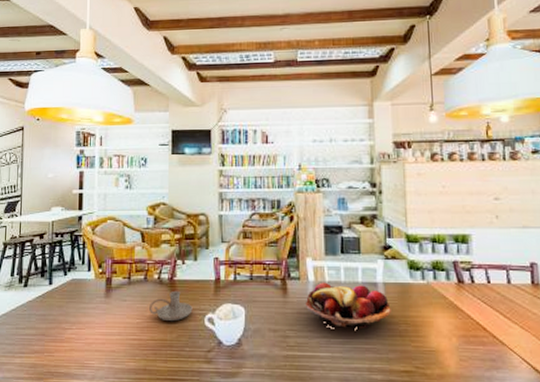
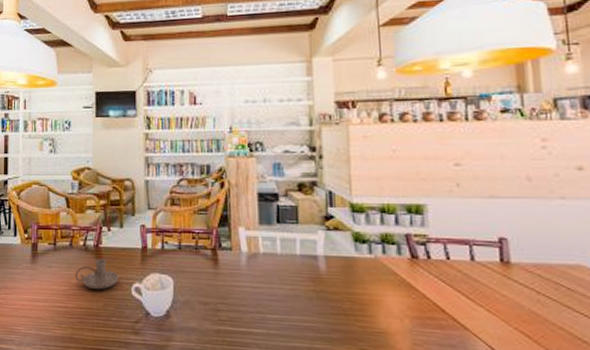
fruit basket: present [305,282,391,330] -> none [237,253,334,306]

